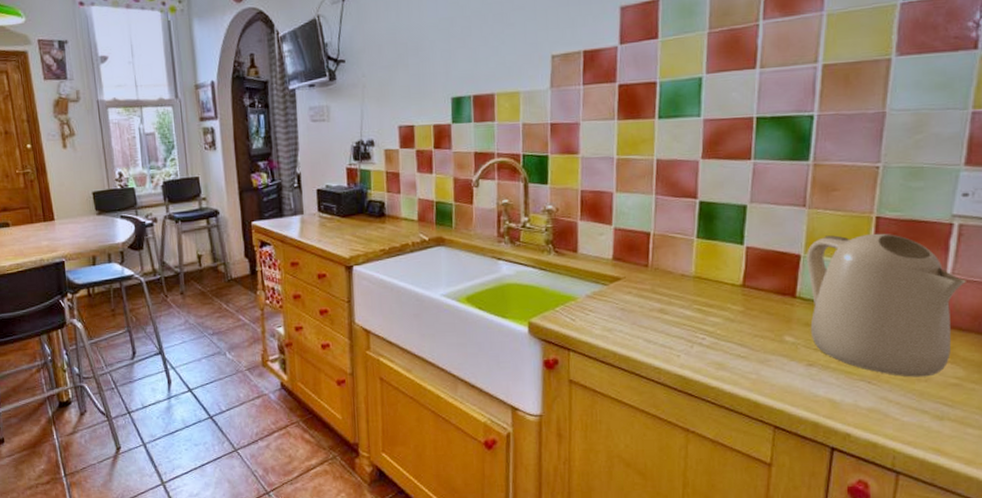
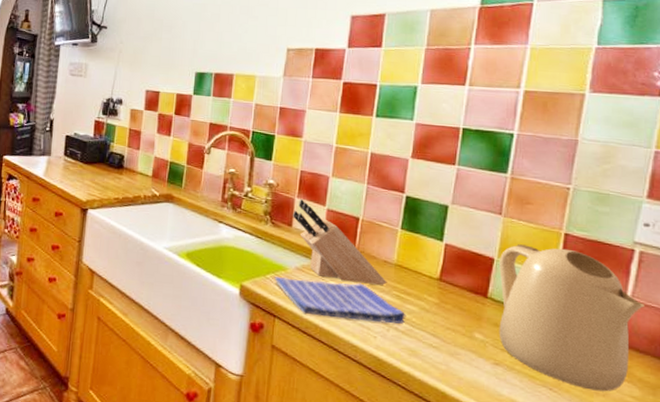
dish towel: none [564,302,710,343] -> present [274,276,407,324]
knife block: none [577,222,687,303] -> present [293,199,387,285]

